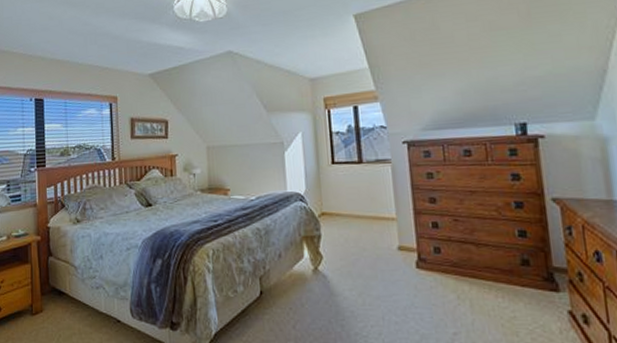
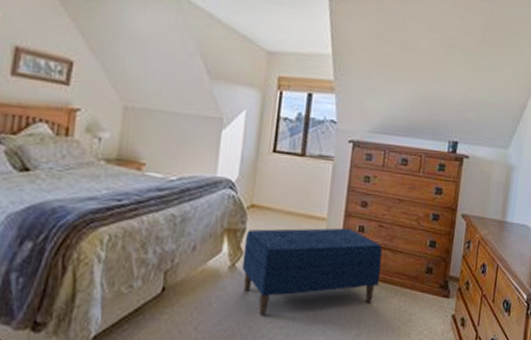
bench: none [322,225,467,315] -> present [242,227,383,315]

